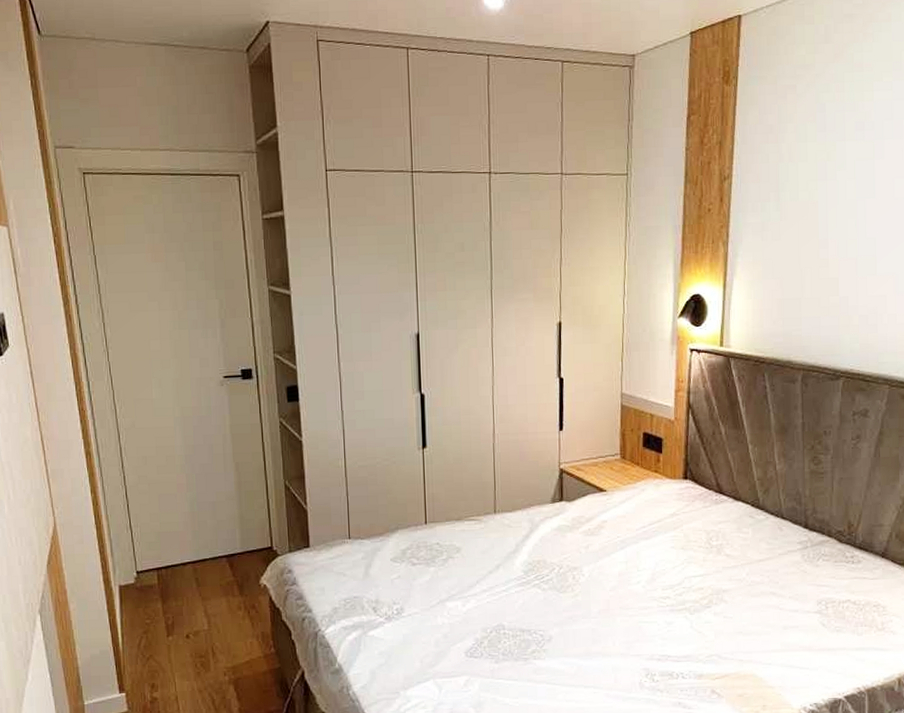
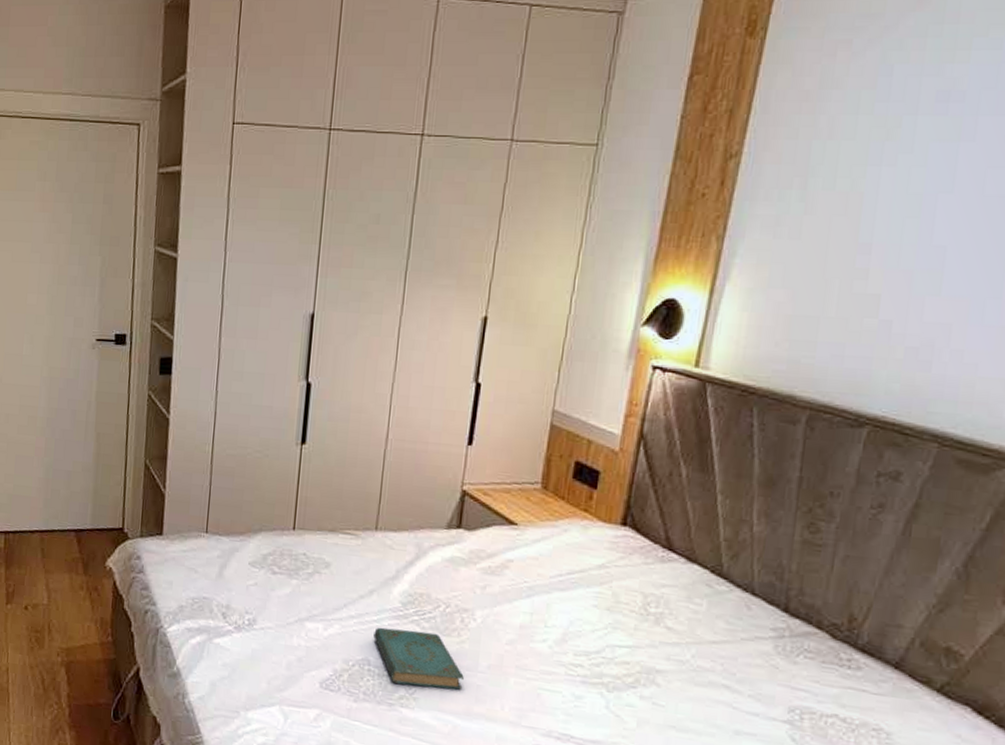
book: none [504,592,581,640] -> present [373,627,464,690]

